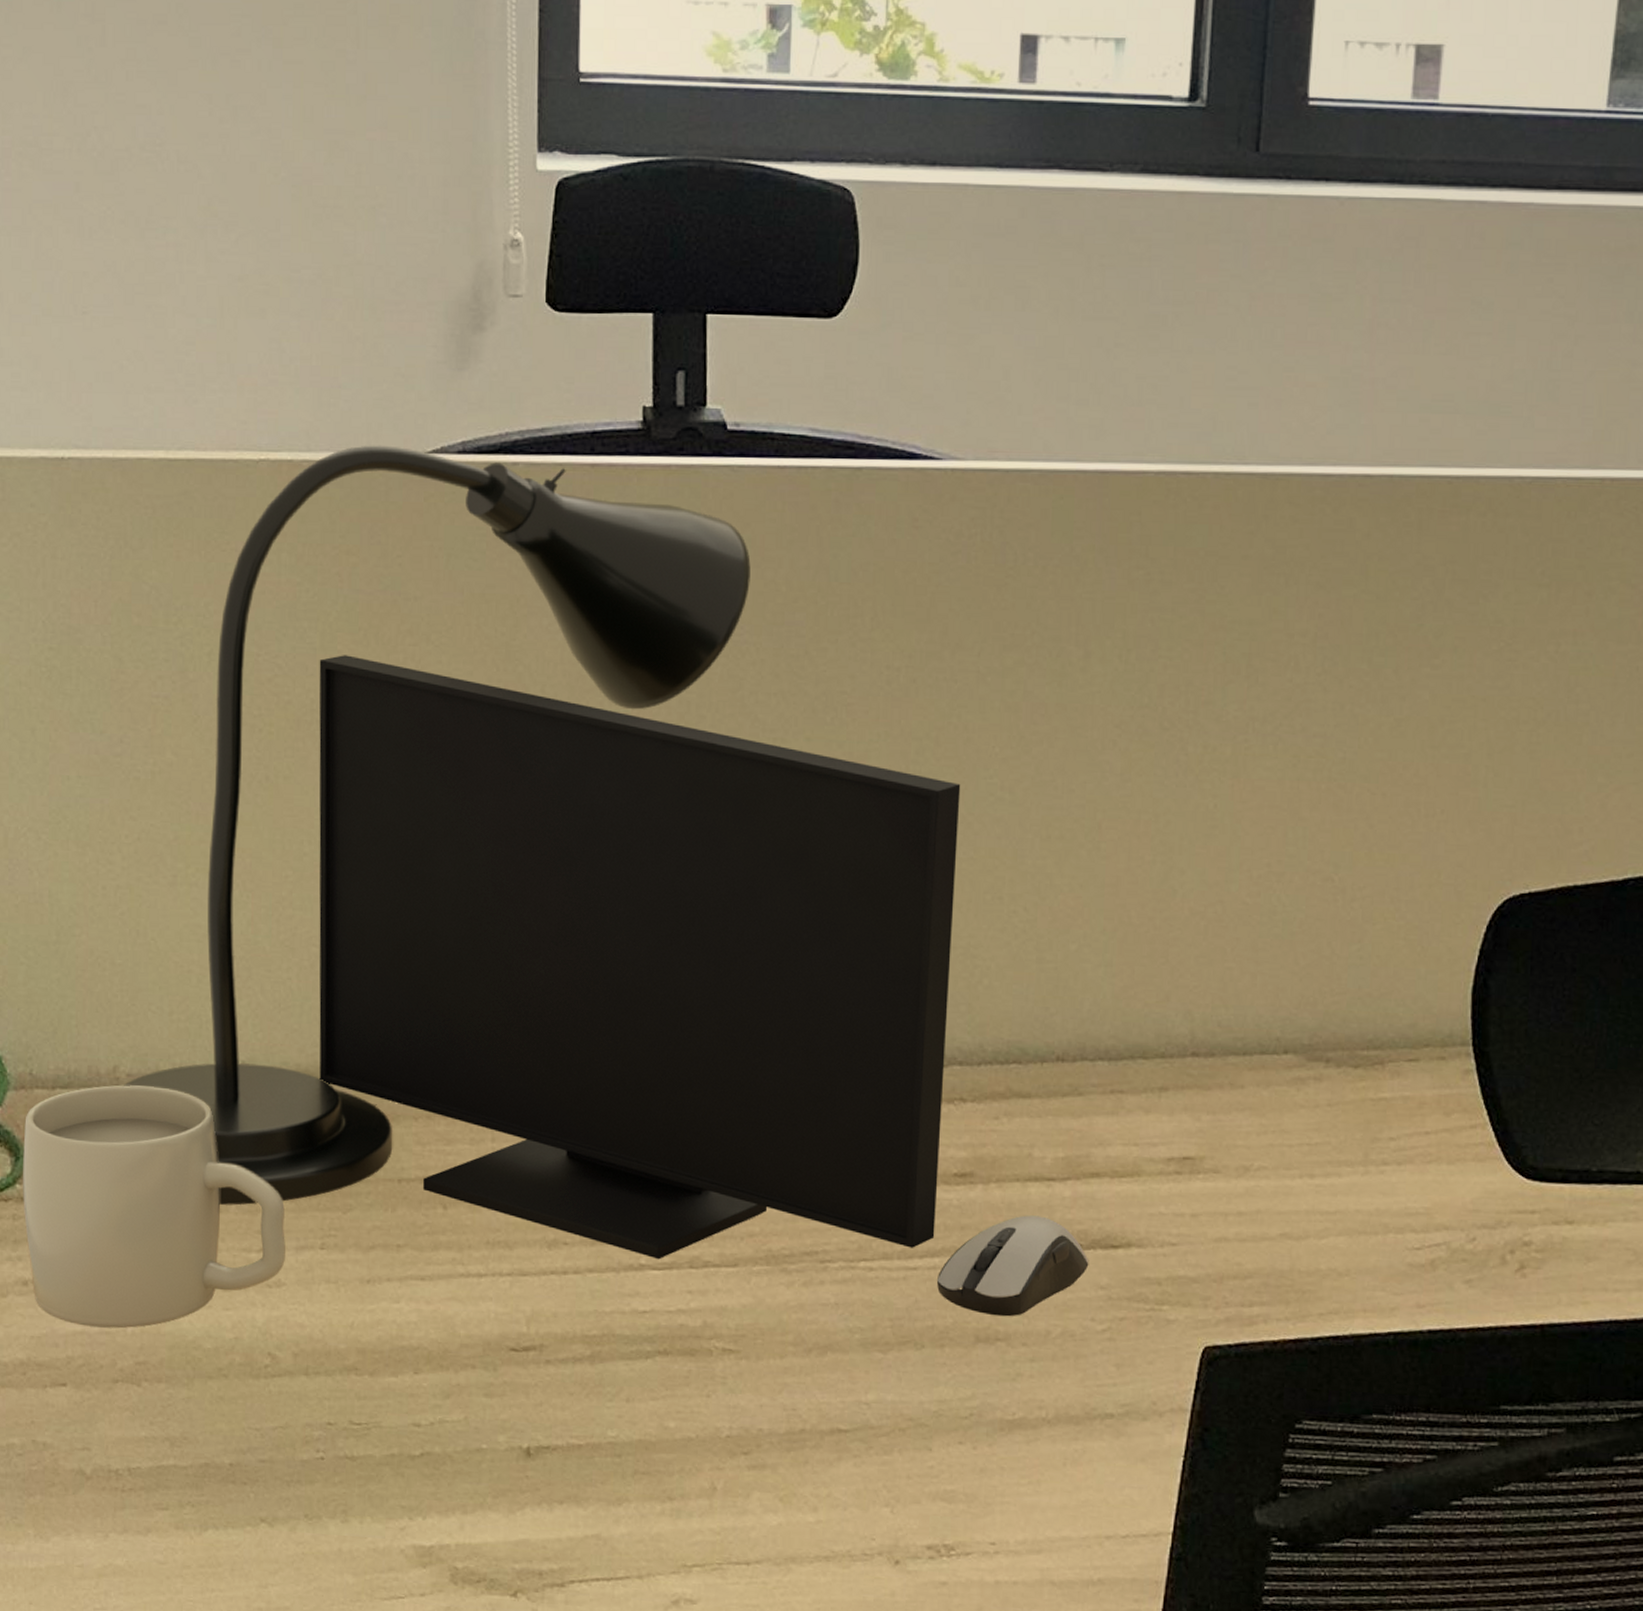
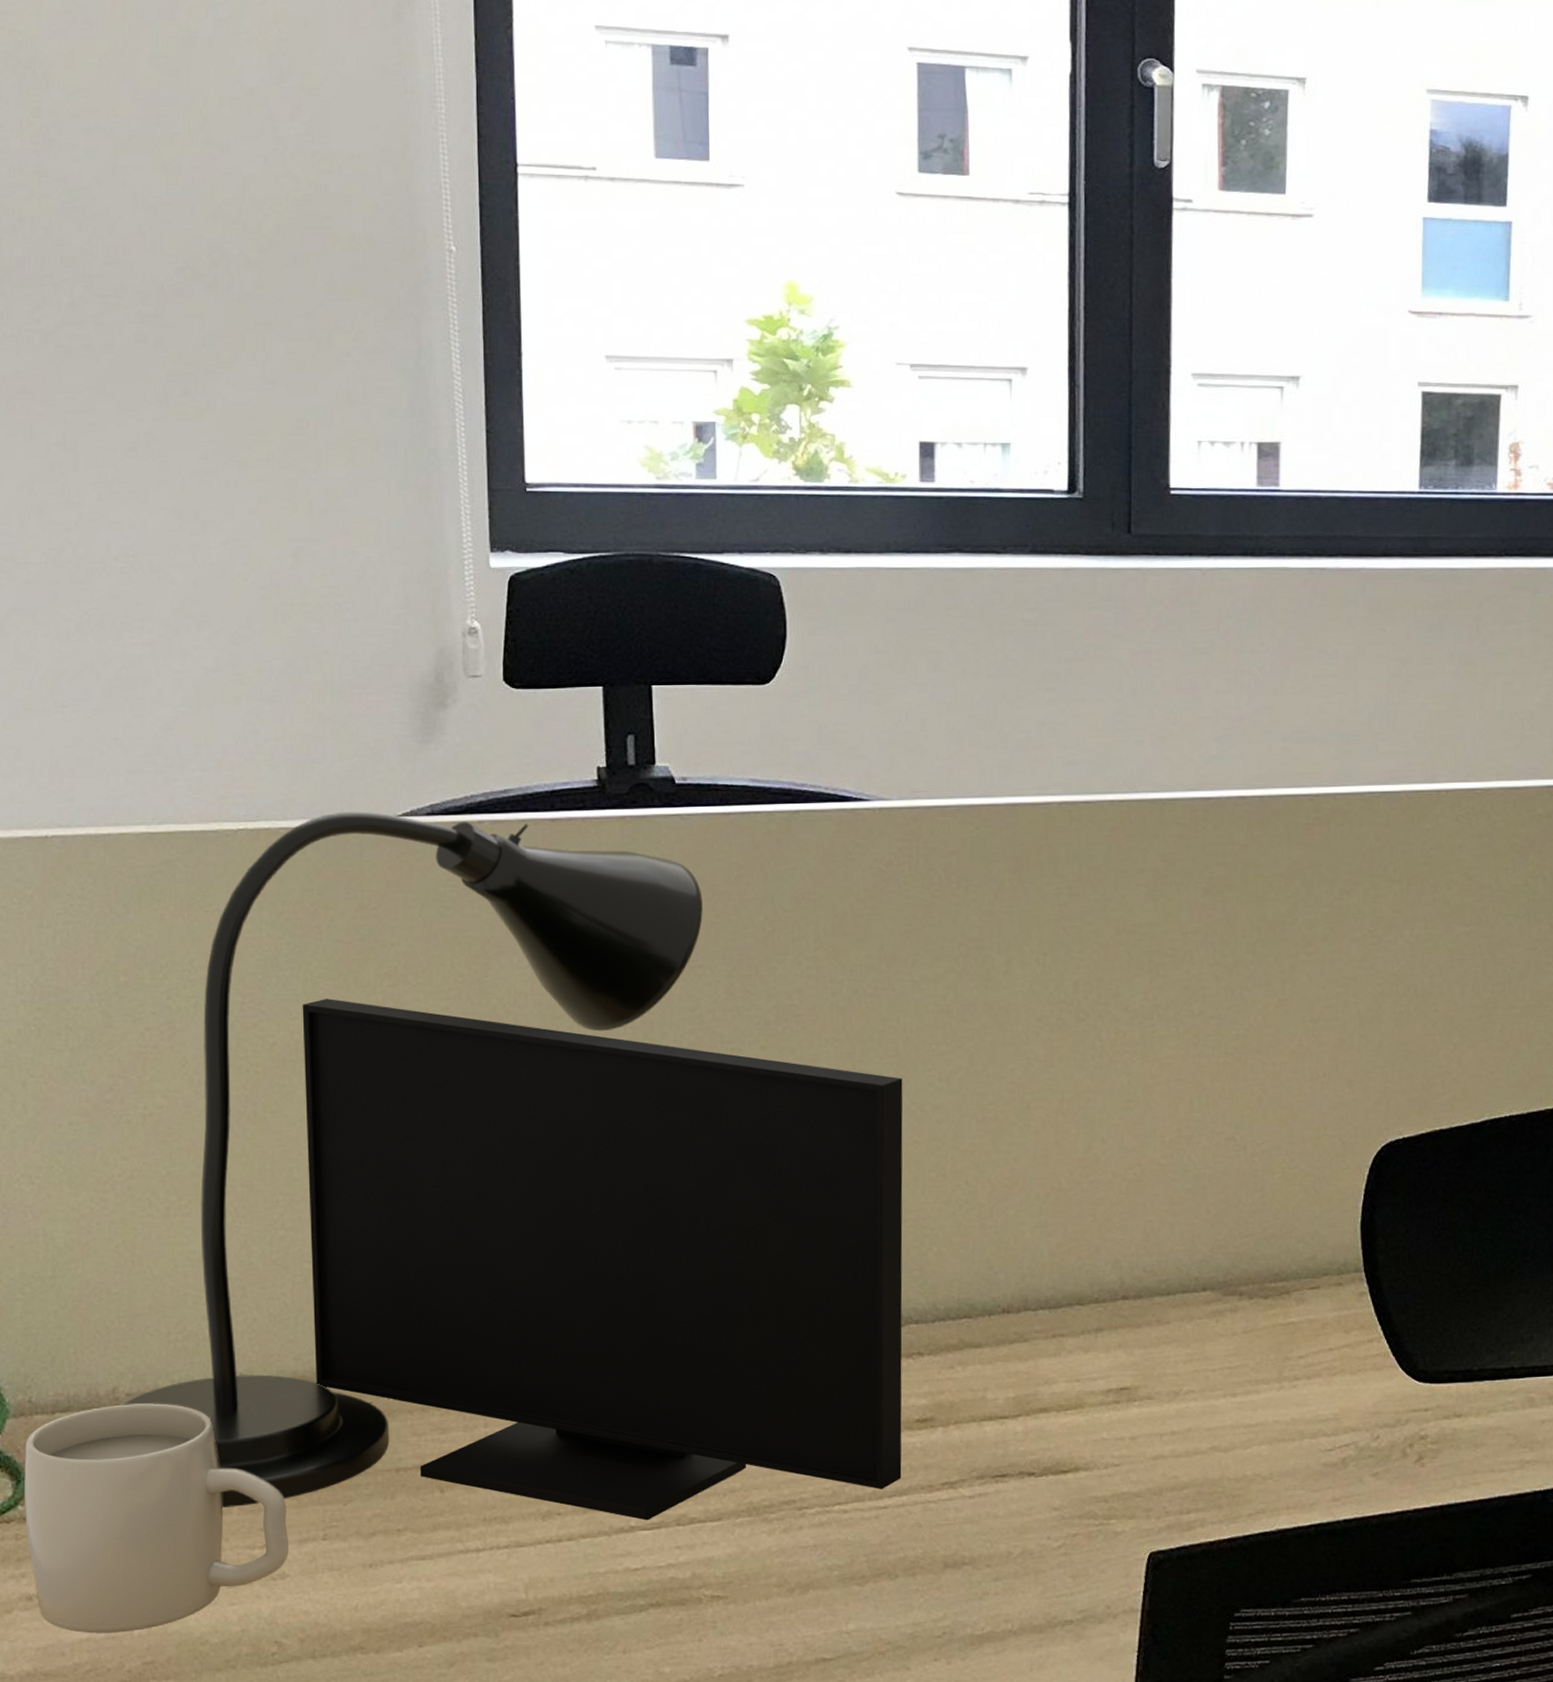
computer mouse: present [936,1215,1089,1317] -> none [905,1450,1042,1543]

